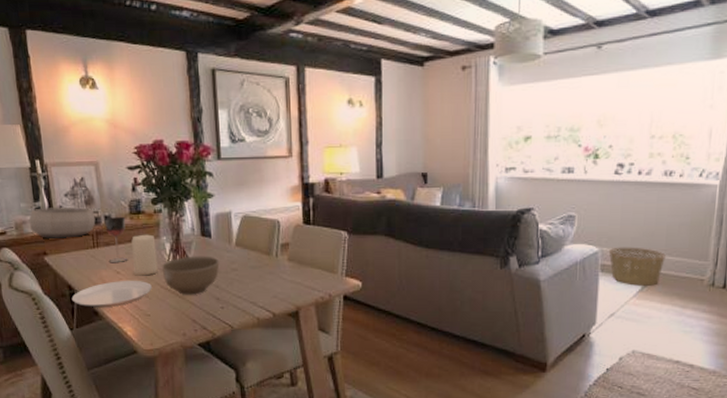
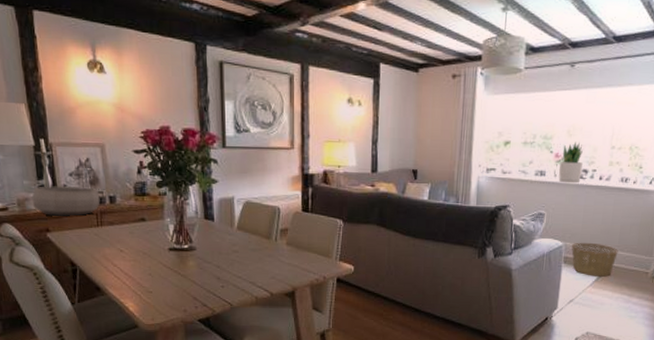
plate: present [71,280,152,308] -> none [74,258,155,284]
wineglass: present [104,216,128,263] -> none [109,197,132,242]
candle: present [131,234,158,276] -> none [136,215,161,255]
bowl: present [161,256,220,295] -> none [165,237,221,274]
planter: none [590,133,617,180] -> present [558,142,583,184]

